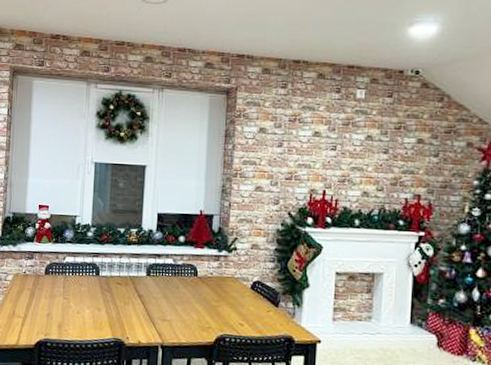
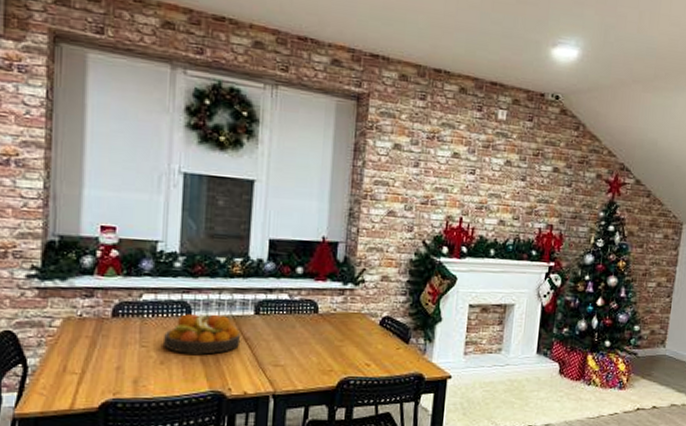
fruit bowl: none [80,273,136,308] -> present [164,313,241,355]

